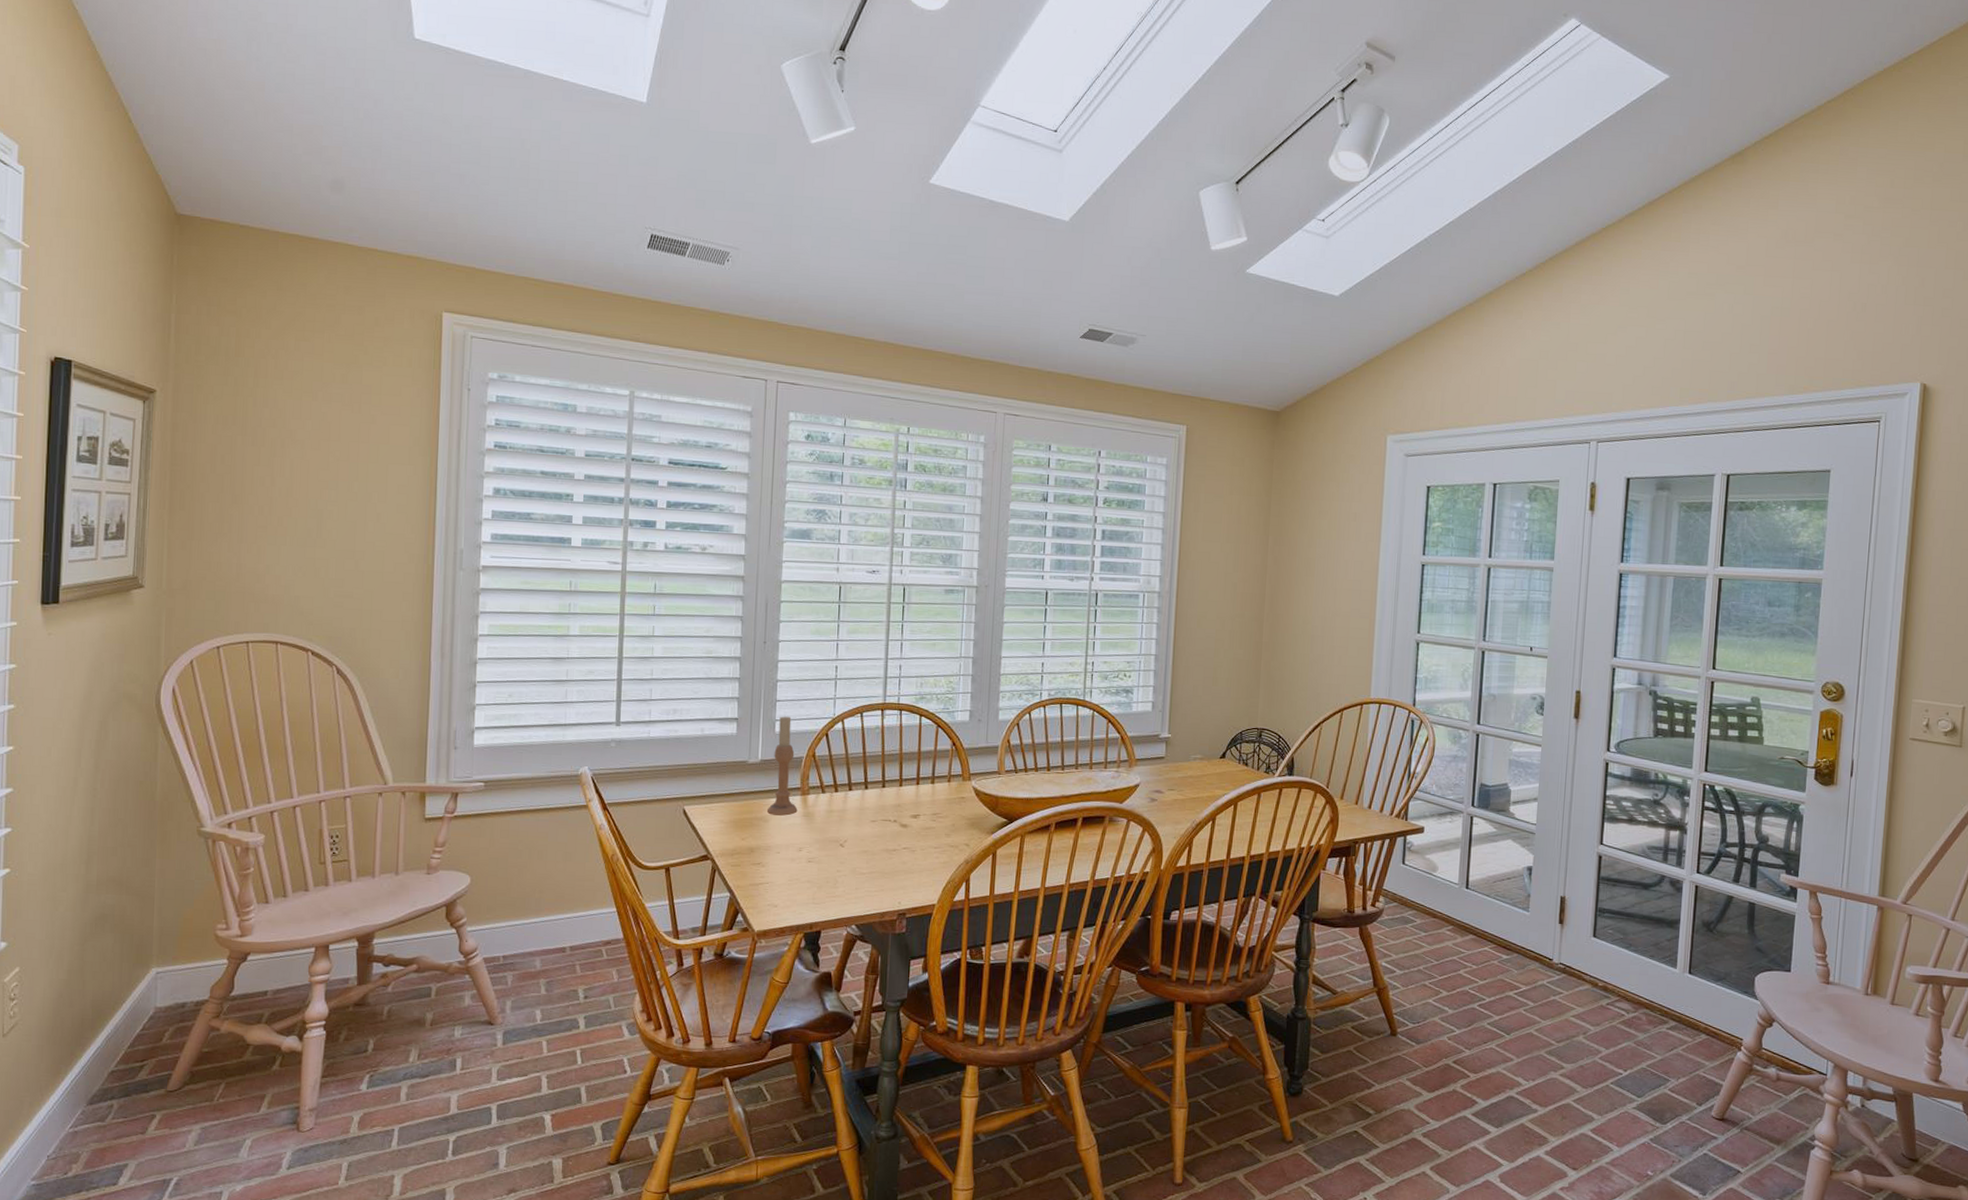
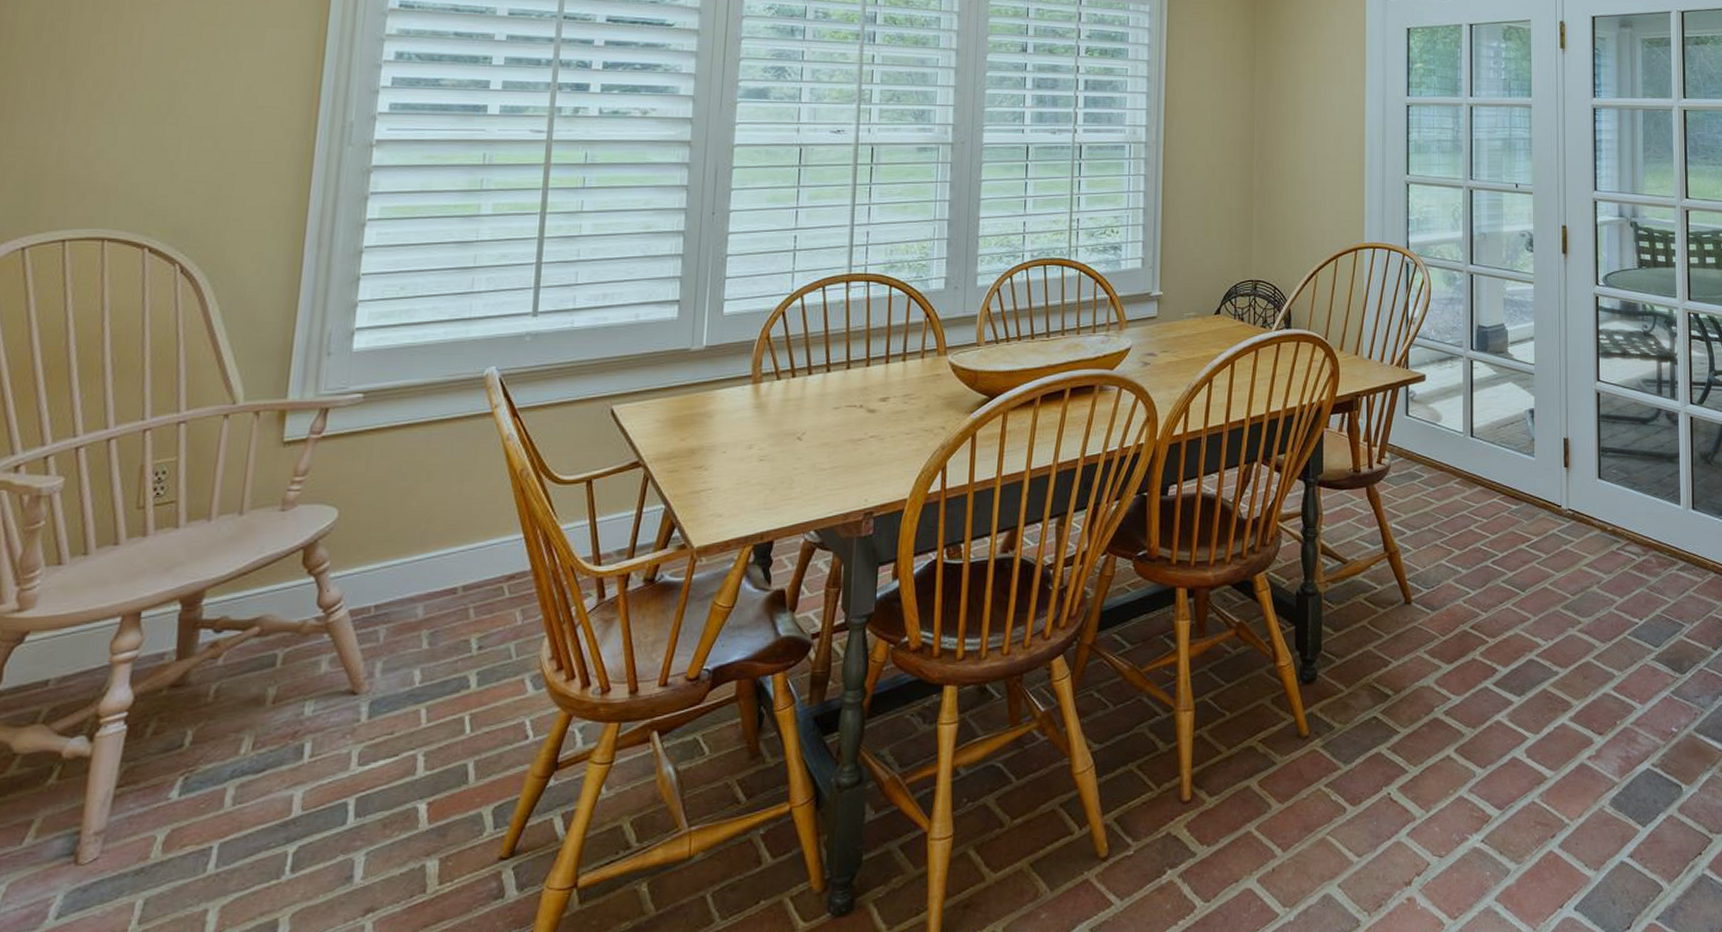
candlestick: present [767,716,798,816] -> none [712,295,748,409]

